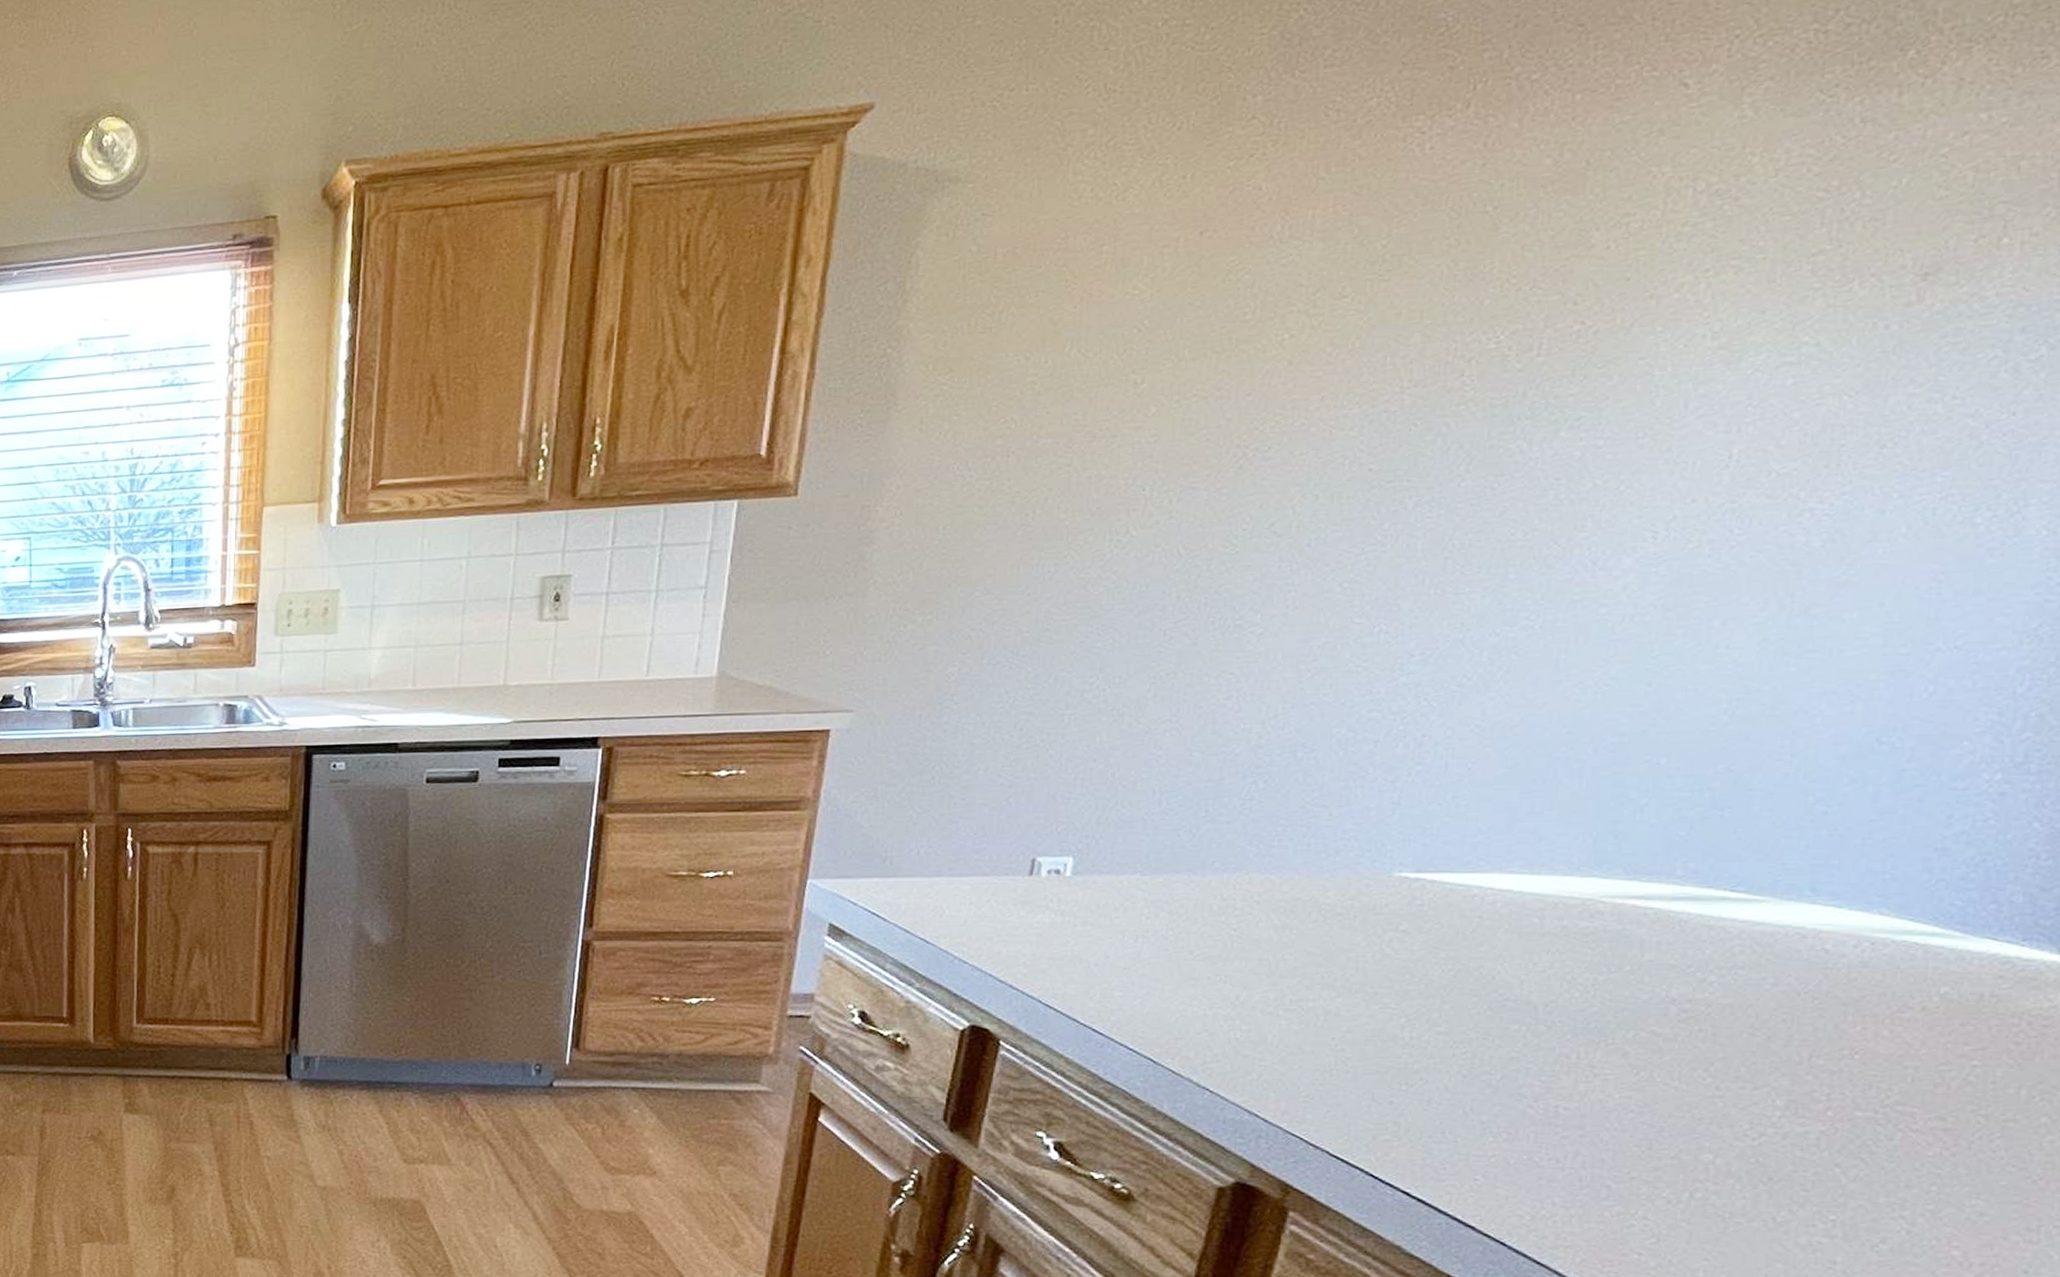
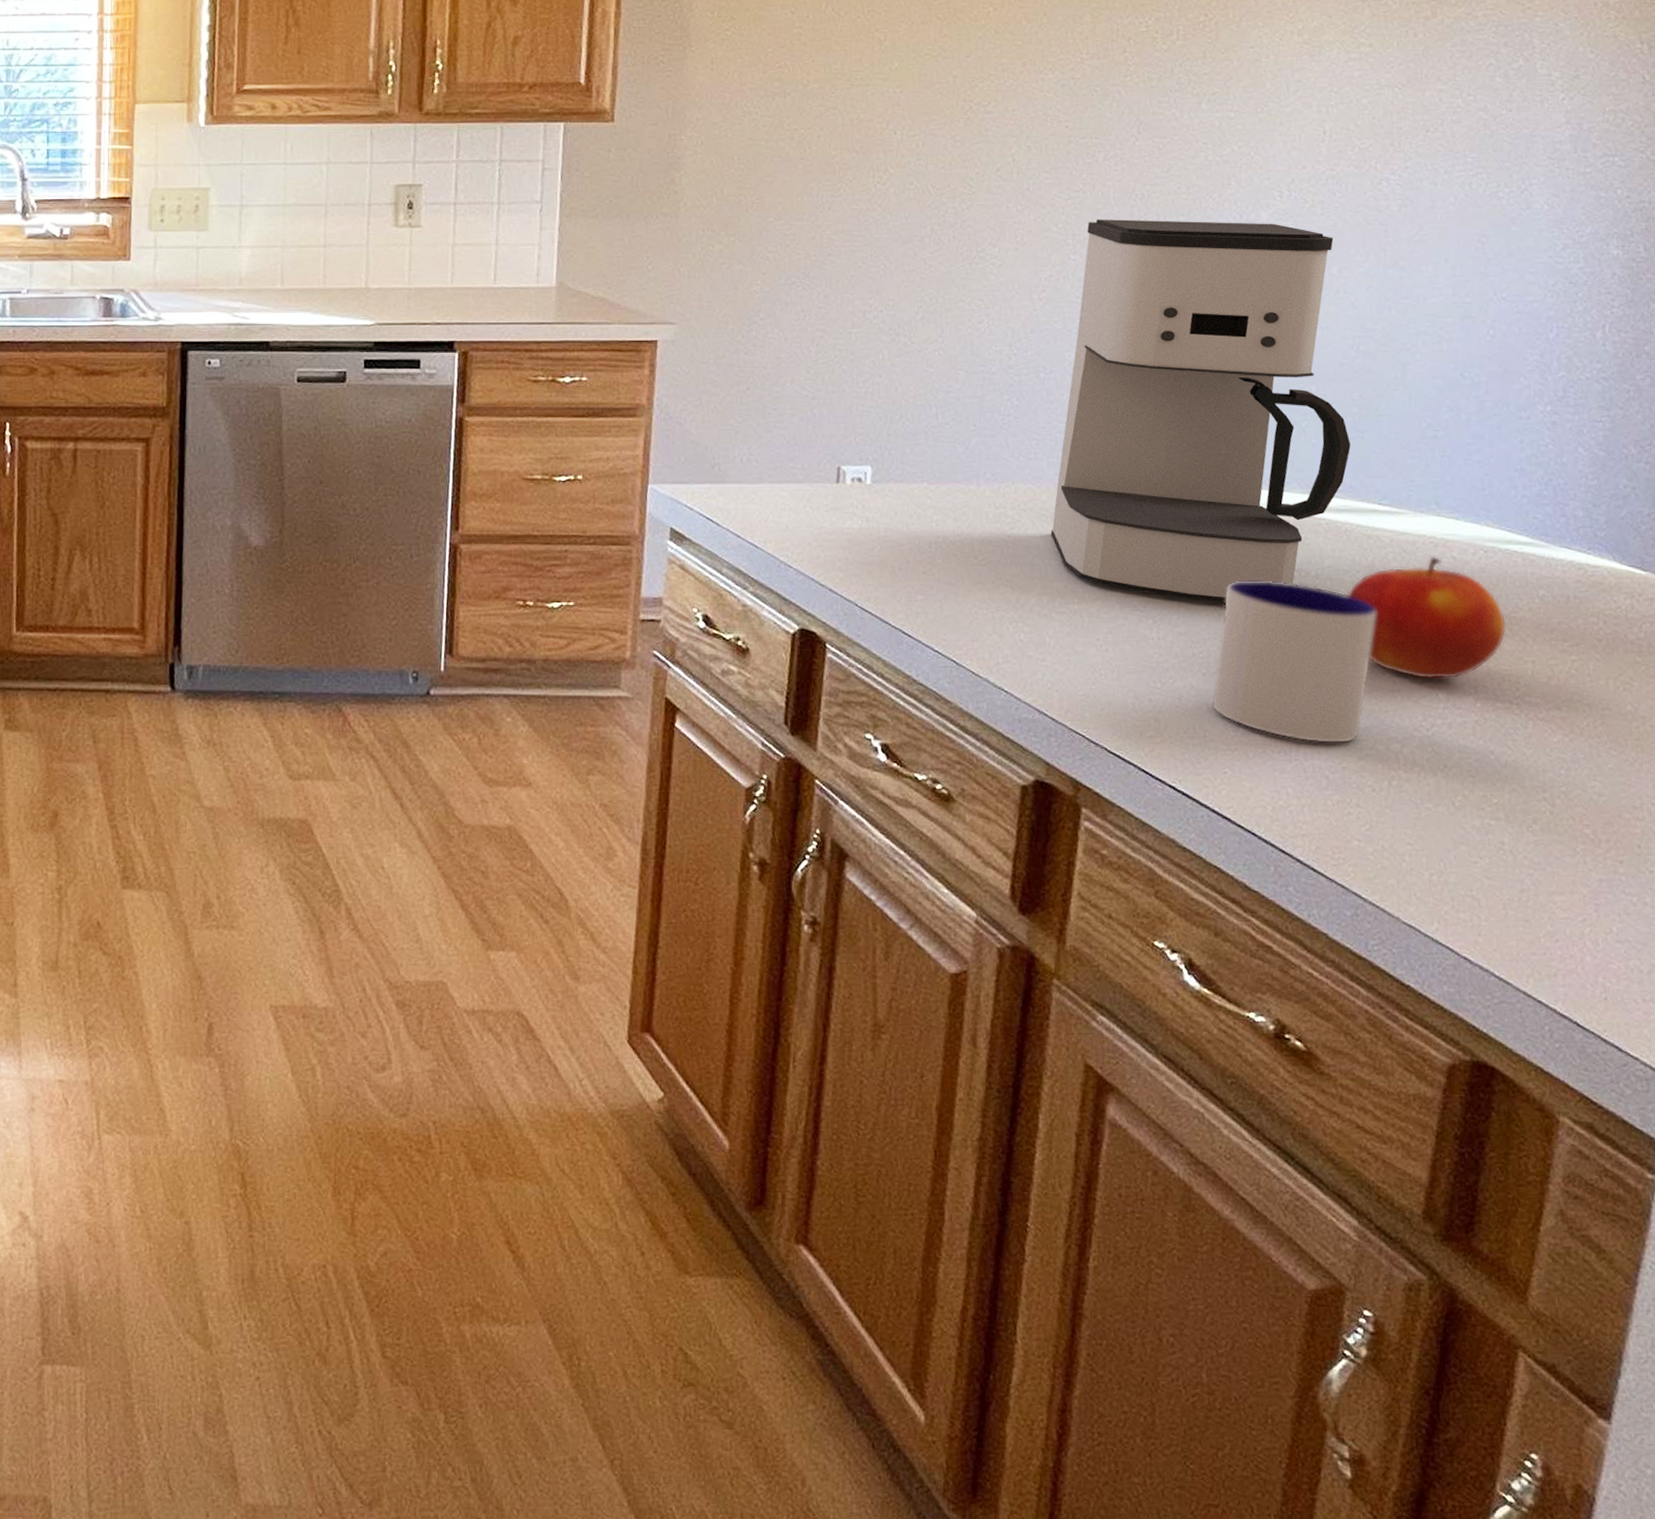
coffee maker: none [1288,569,1721,1000] -> present [1050,219,1351,603]
mug: none [1469,976,1706,1153] -> present [1211,580,1376,744]
apple: none [1667,948,1888,1086] -> present [1345,556,1507,680]

